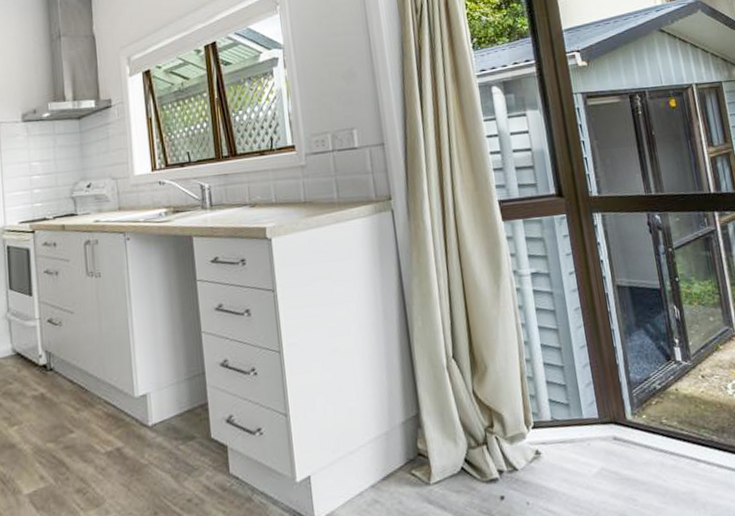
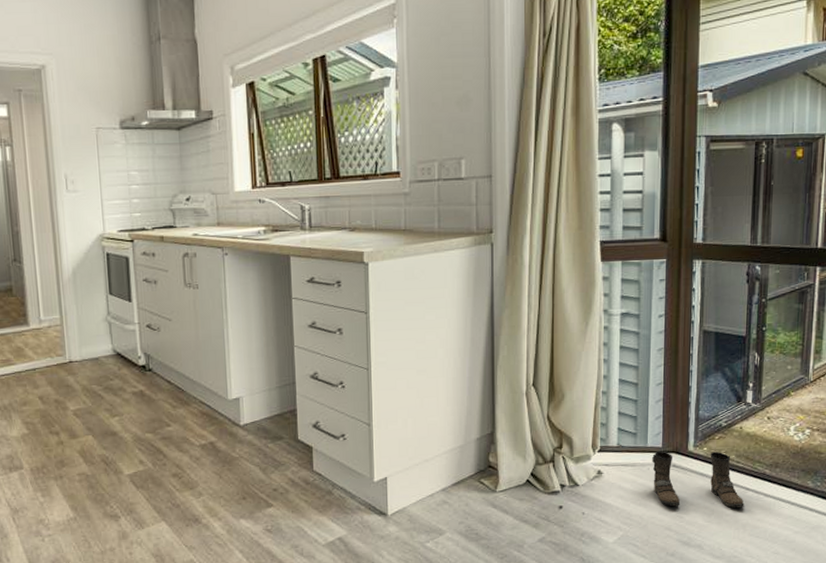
boots: none [590,418,699,488] -> present [652,451,744,508]

